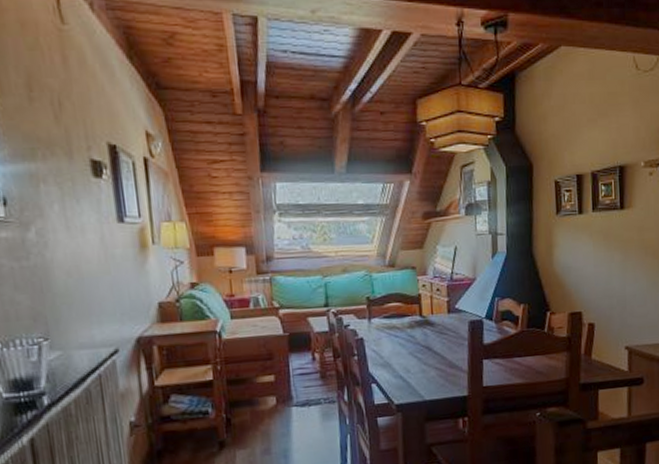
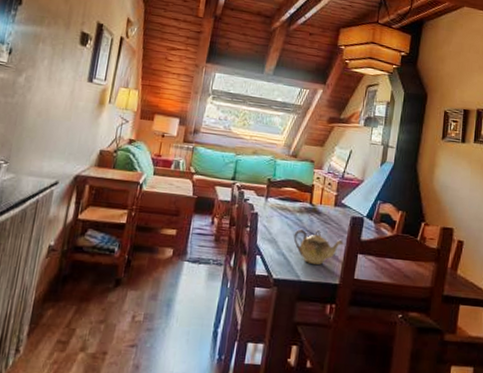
teapot: none [408,343,466,381] -> present [293,228,344,265]

